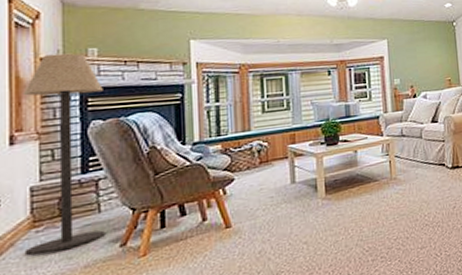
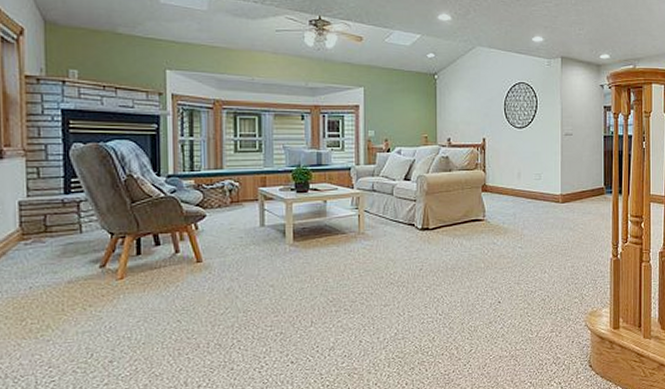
floor lamp: present [22,53,105,257] -> none [9,72,86,266]

